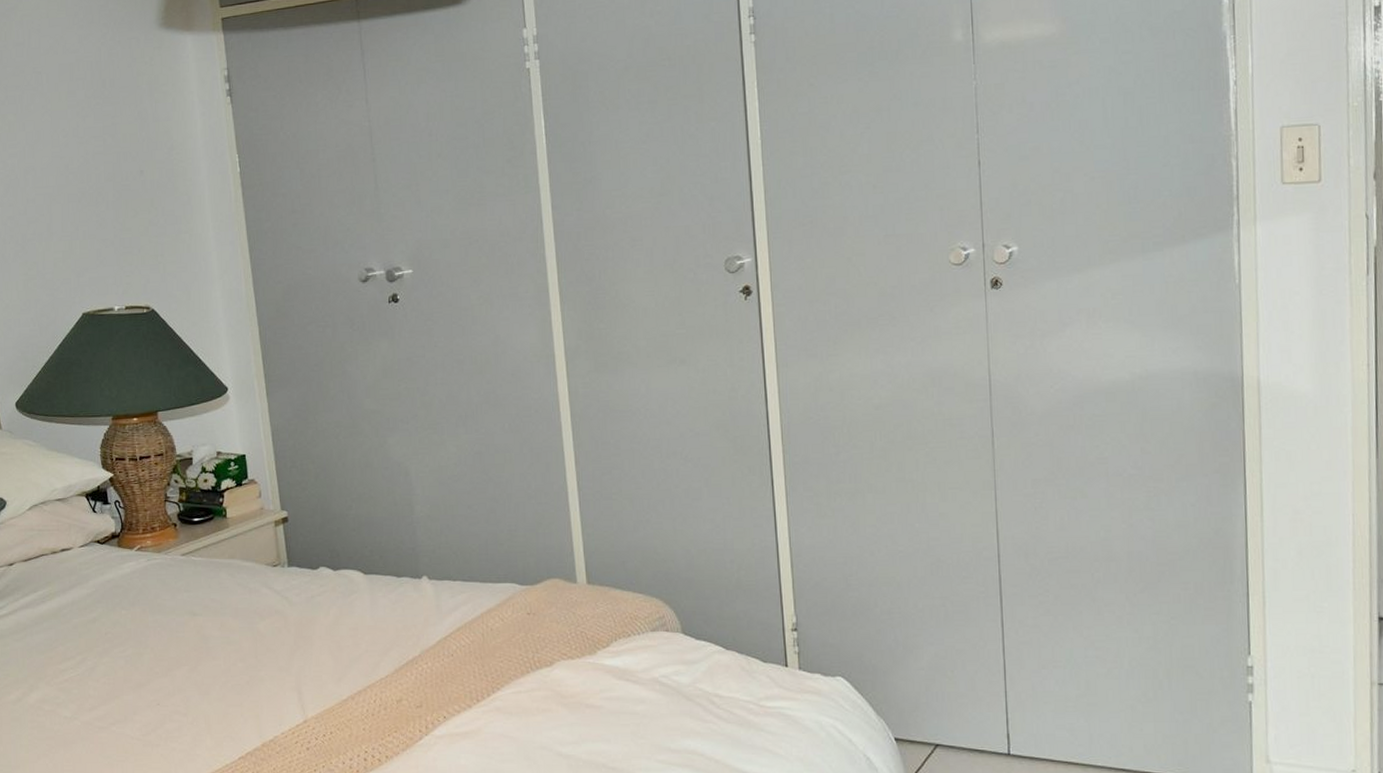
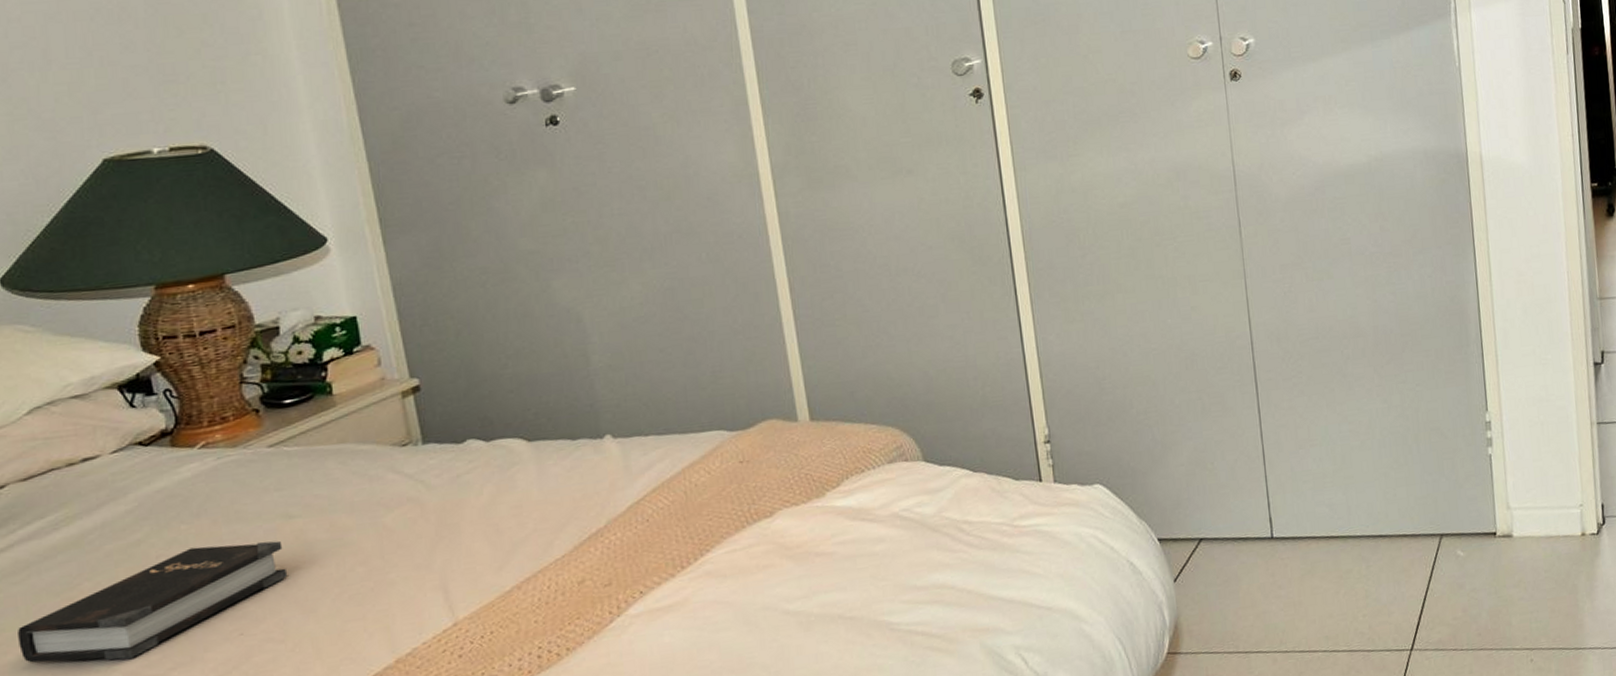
hardback book: none [17,629,191,712] -> present [18,540,288,663]

